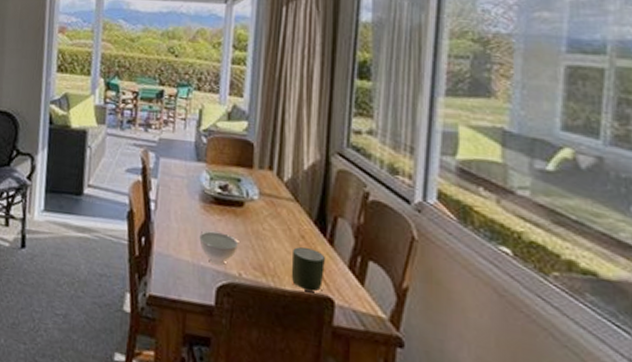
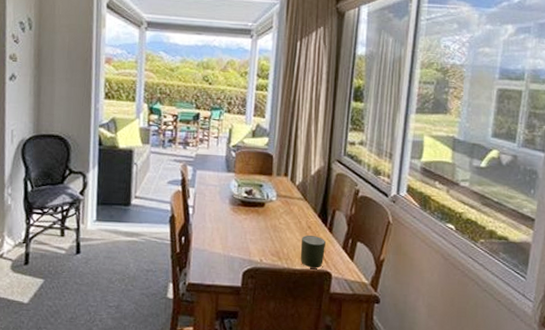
bowl: present [199,231,239,266] -> none [229,228,261,255]

